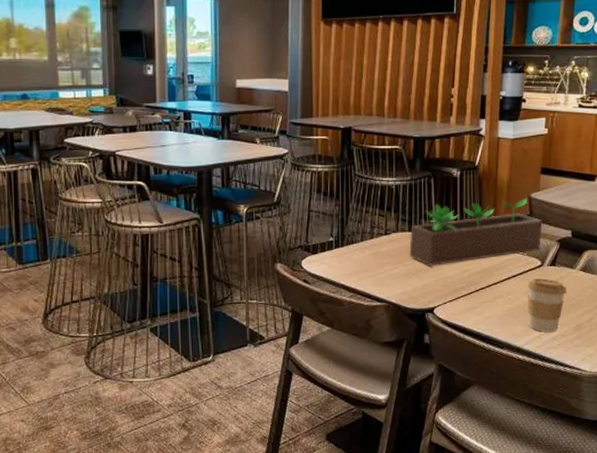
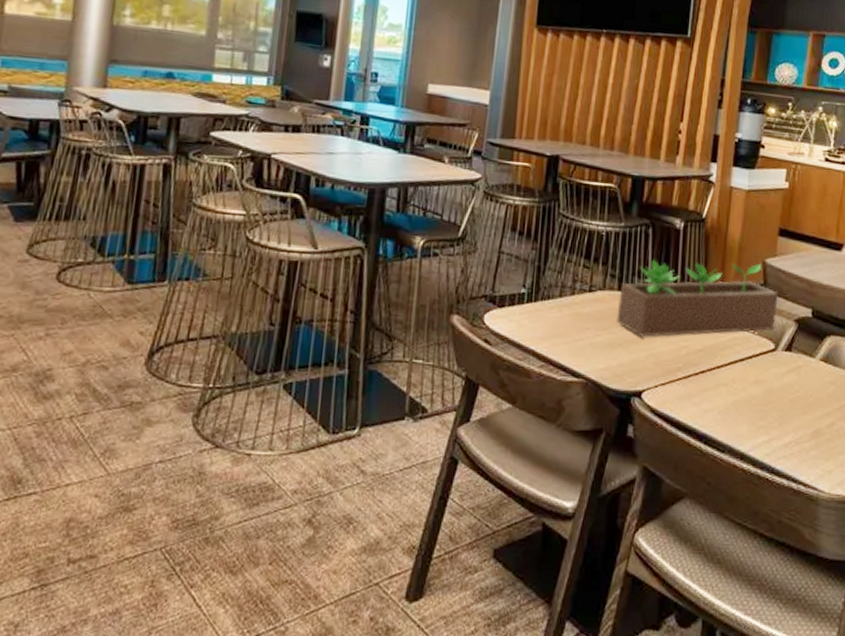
coffee cup: present [527,278,567,332] -> none [756,365,805,437]

